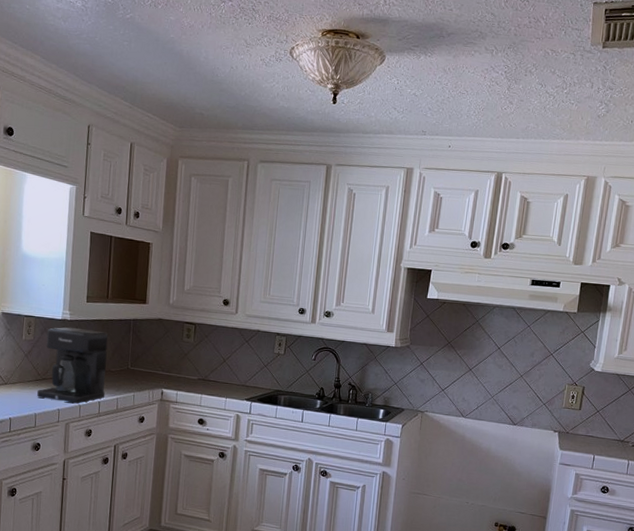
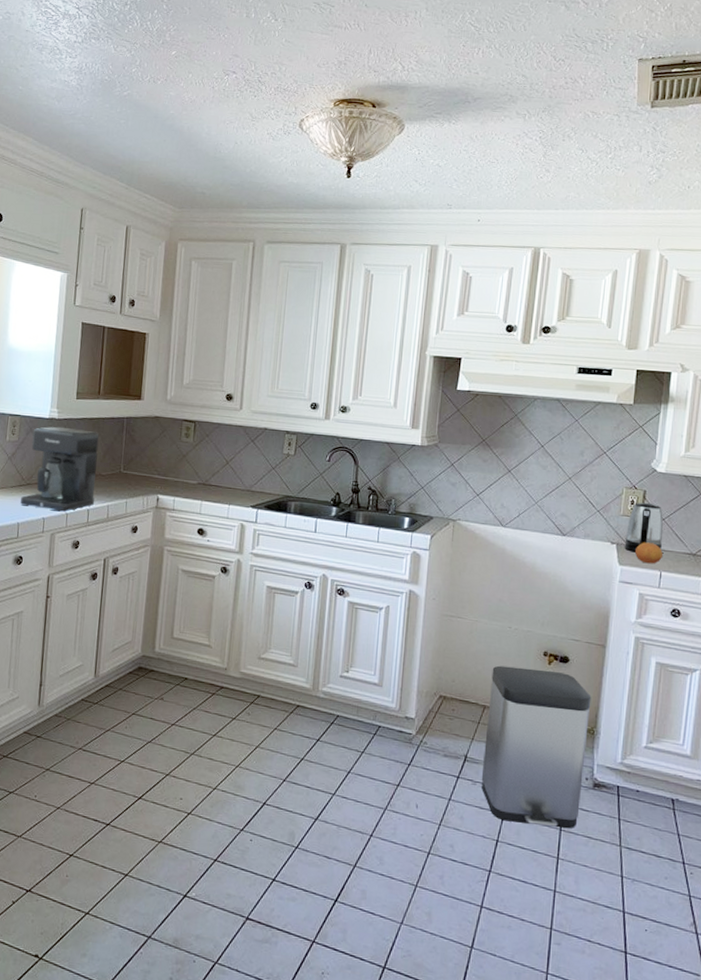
kettle: none [565,396,598,439] -> present [624,502,664,553]
fruit: none [574,430,596,449] -> present [635,542,663,564]

